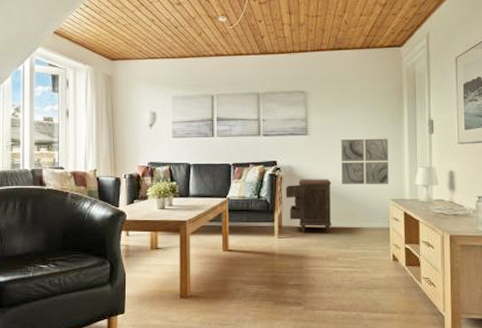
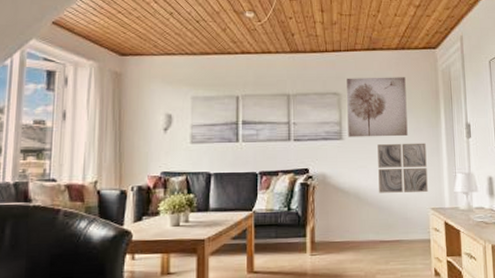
nightstand: present [285,179,332,234] -> none [318,187,369,249]
wall art: none [313,75,371,133] -> present [347,77,408,137]

